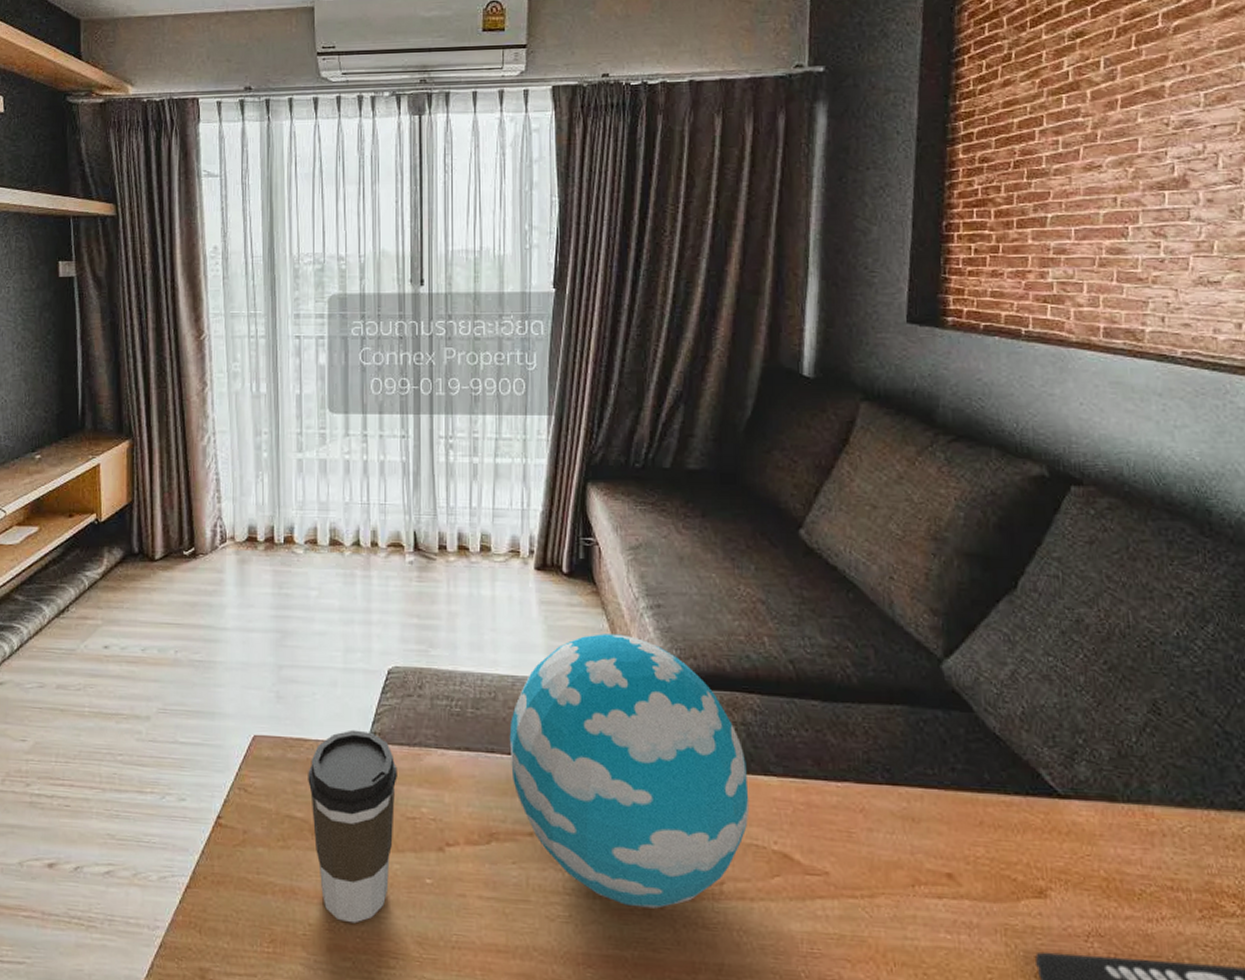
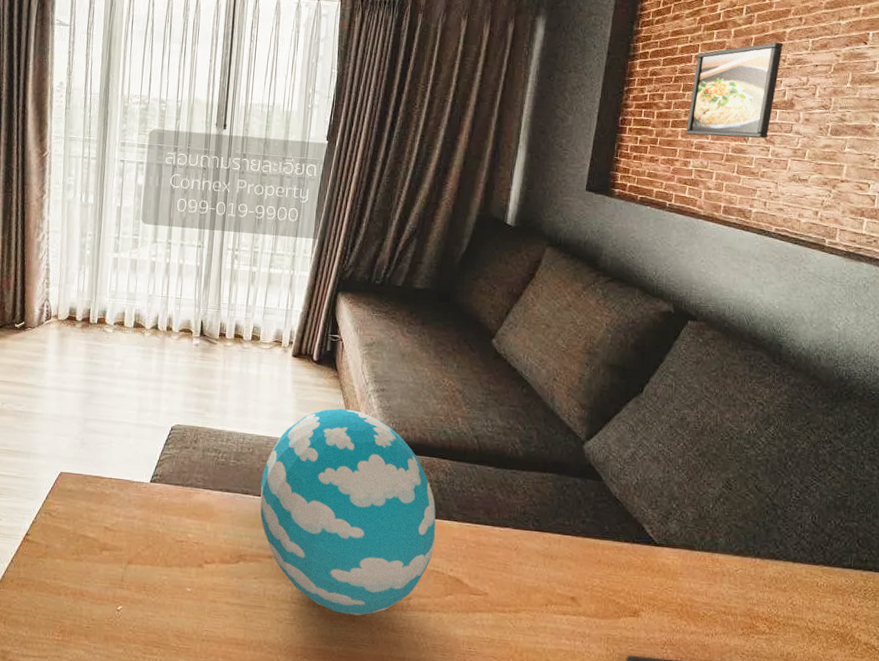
coffee cup: present [308,729,397,924] -> none [100,471,172,620]
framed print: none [1037,100,1163,236] -> present [685,42,783,138]

